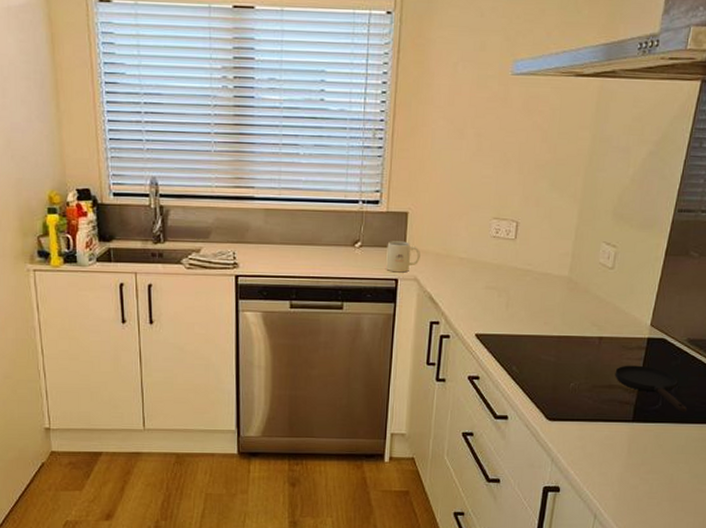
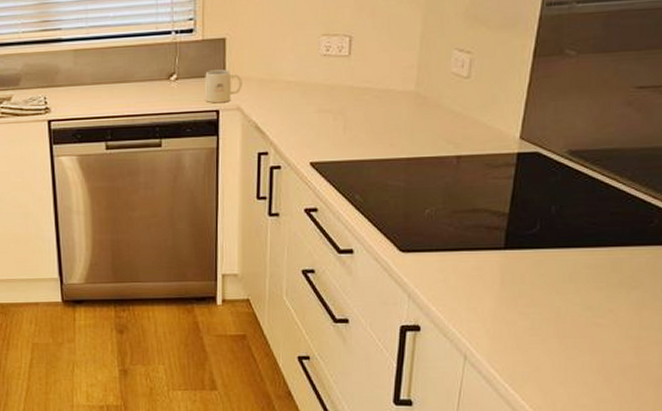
frying pan: present [615,365,687,412] -> none [479,184,572,235]

